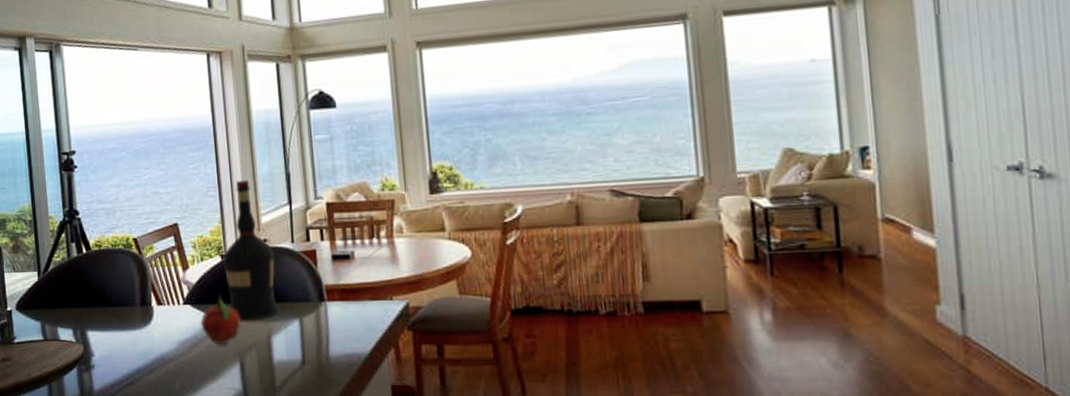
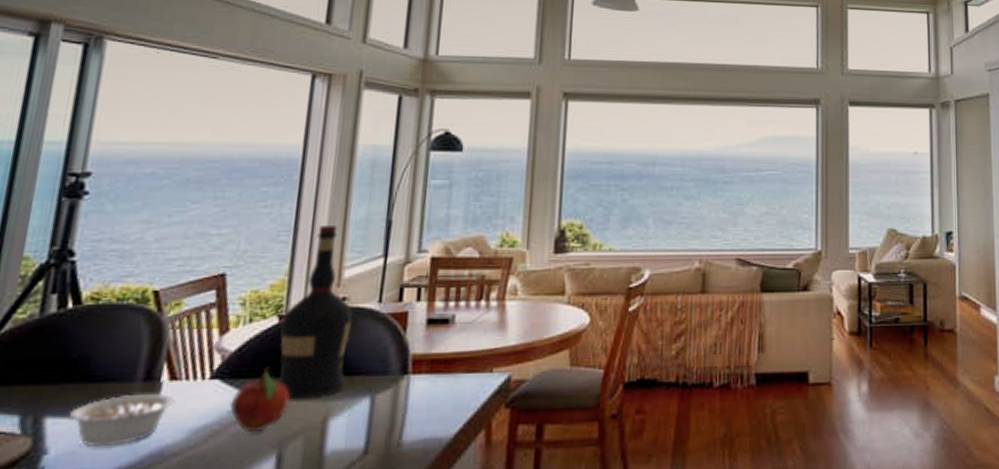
legume: none [100,314,164,353] -> present [68,393,176,447]

